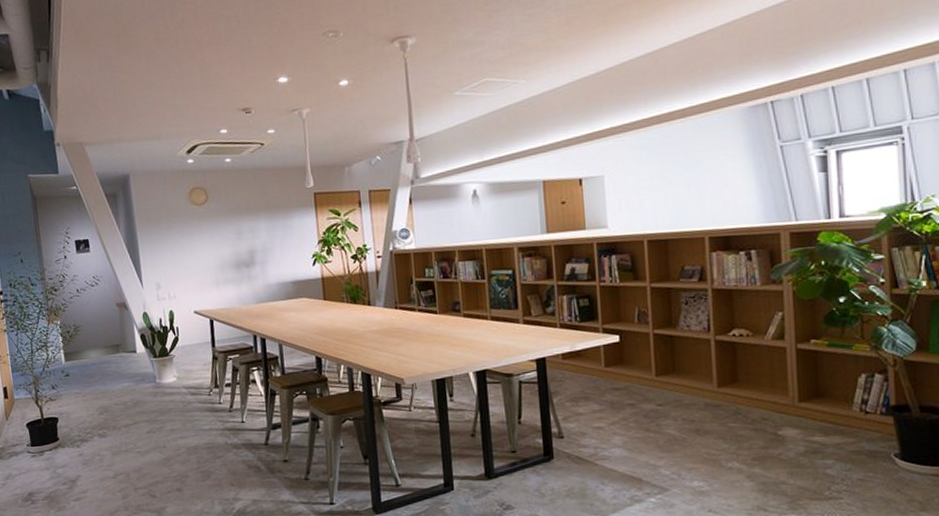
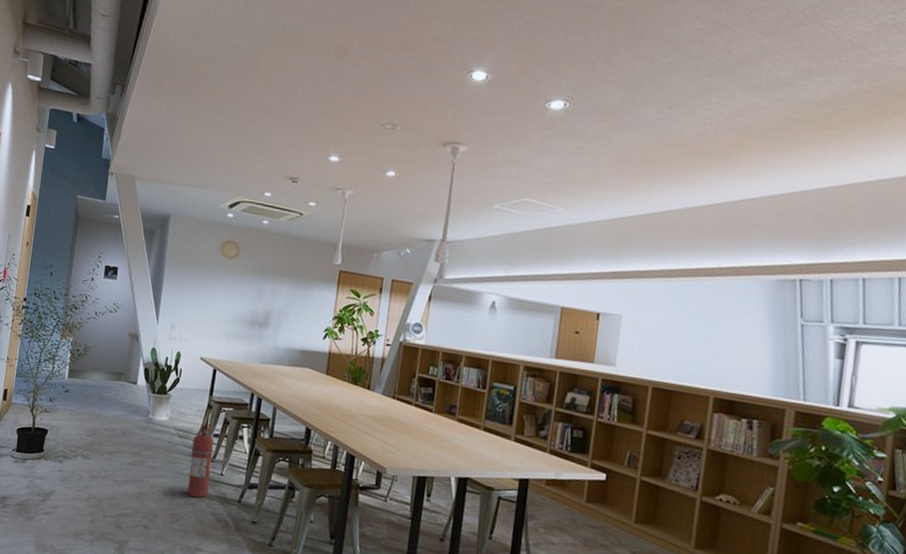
fire extinguisher: none [206,374,234,451] -> present [187,424,214,498]

